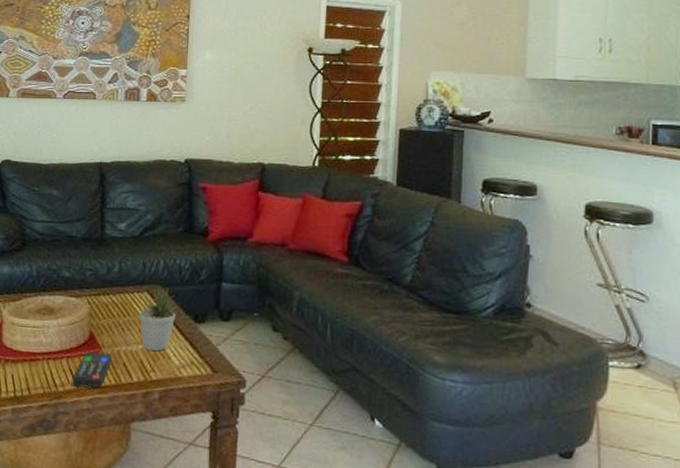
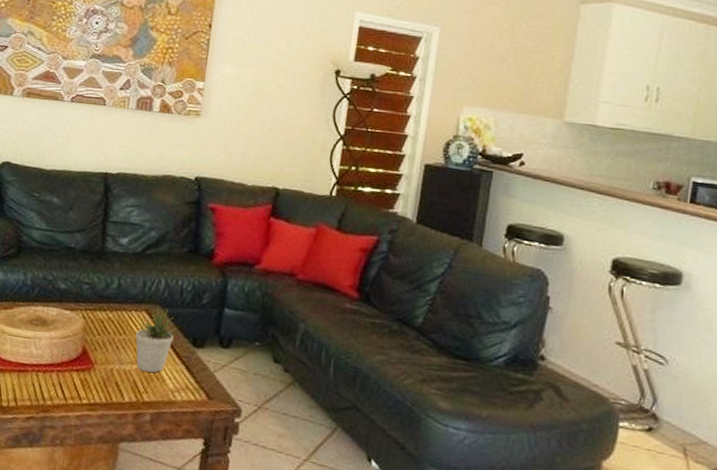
remote control: present [72,352,112,388] -> none [61,368,105,405]

